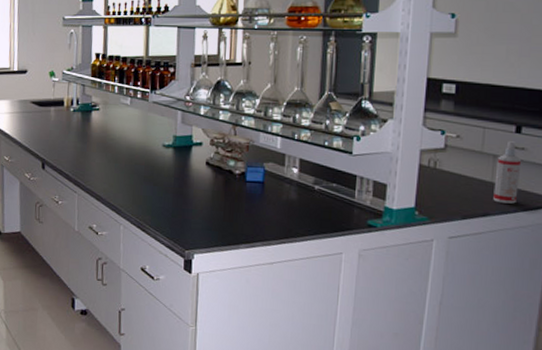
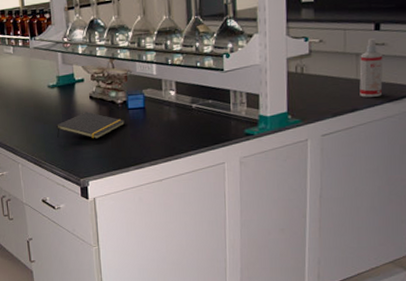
notepad: none [166,178,241,209] -> present [57,111,125,139]

